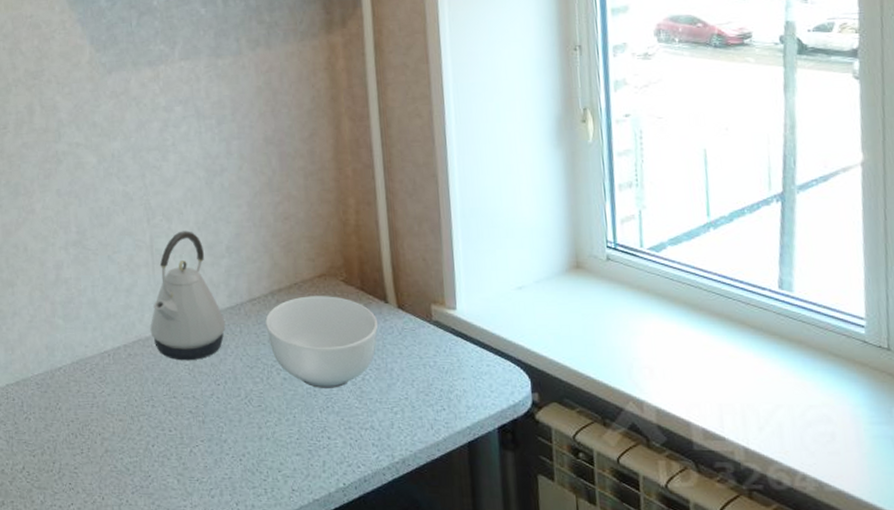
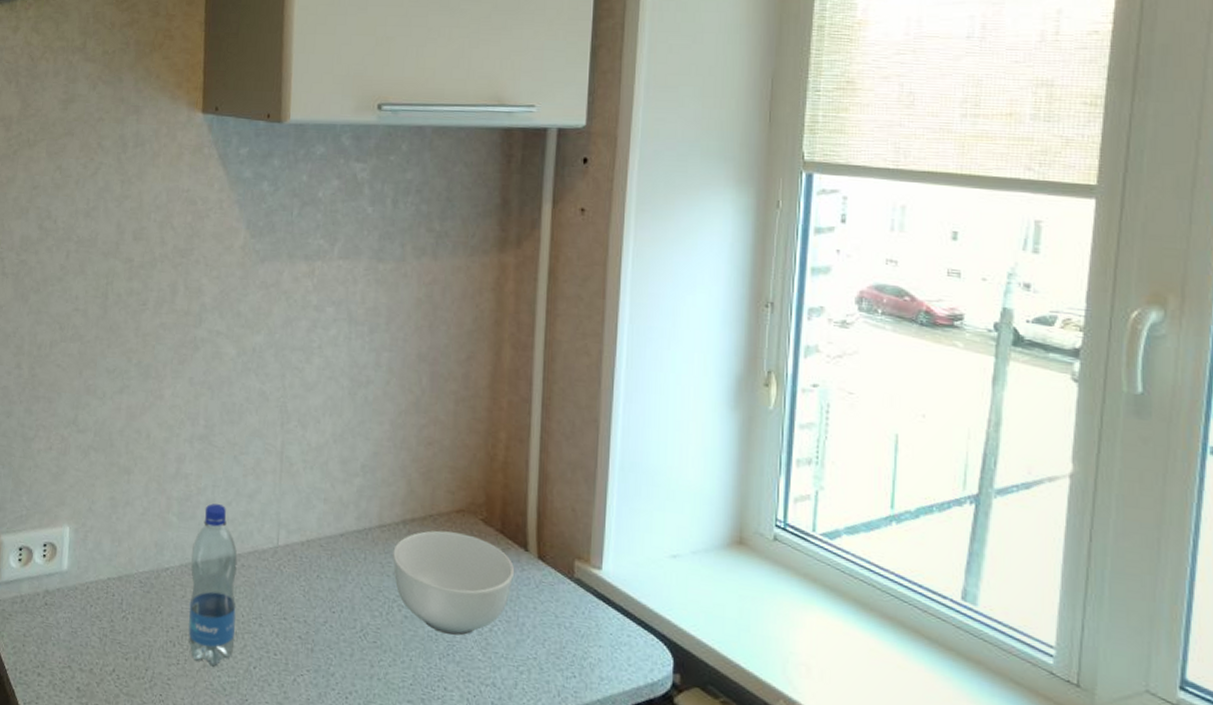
bottle: none [80,302,132,451] -> present [188,503,238,667]
kettle: present [150,231,226,361] -> none [268,440,350,582]

